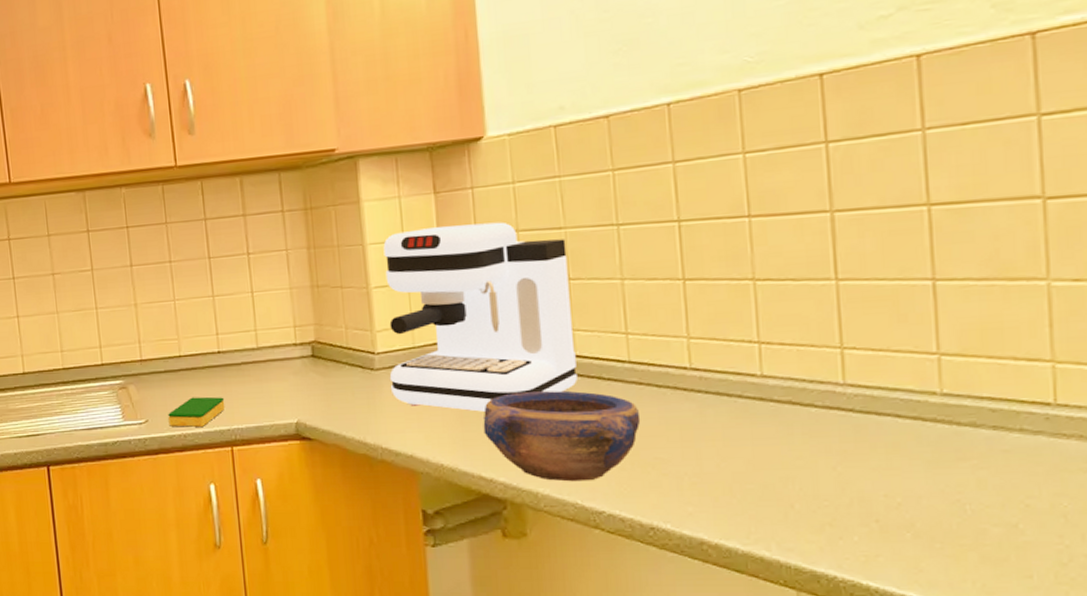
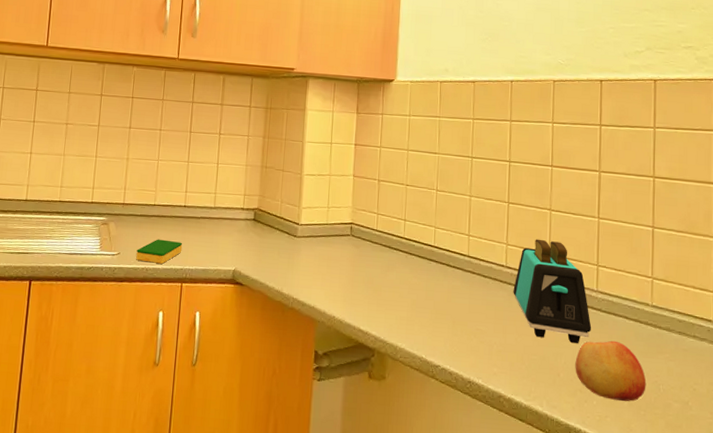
coffee maker: present [383,222,577,412] -> none [306,137,438,280]
bowl: present [483,390,641,482] -> none [366,268,471,341]
toaster: none [705,322,841,462] -> present [513,239,592,344]
apple: none [817,450,942,532] -> present [575,340,647,402]

